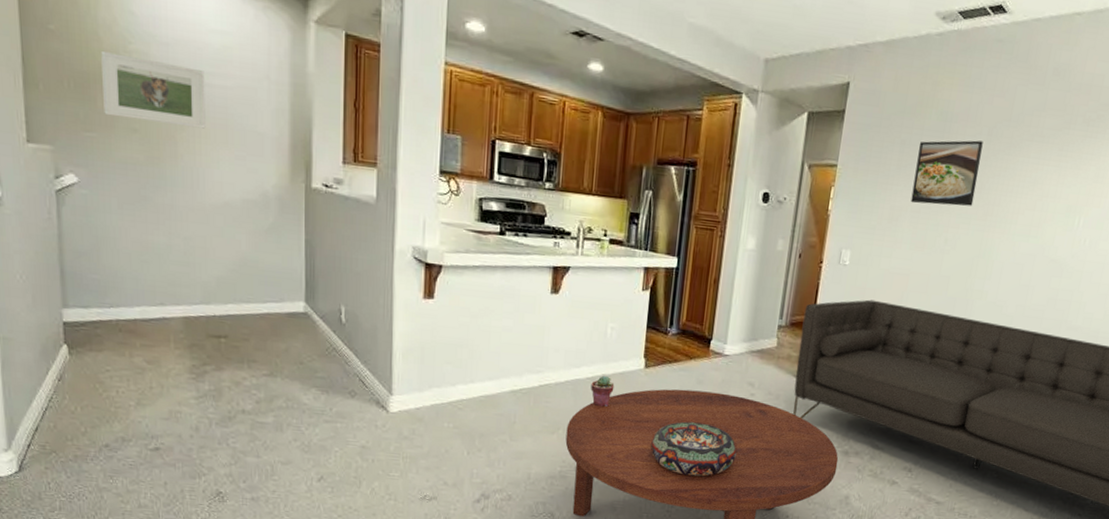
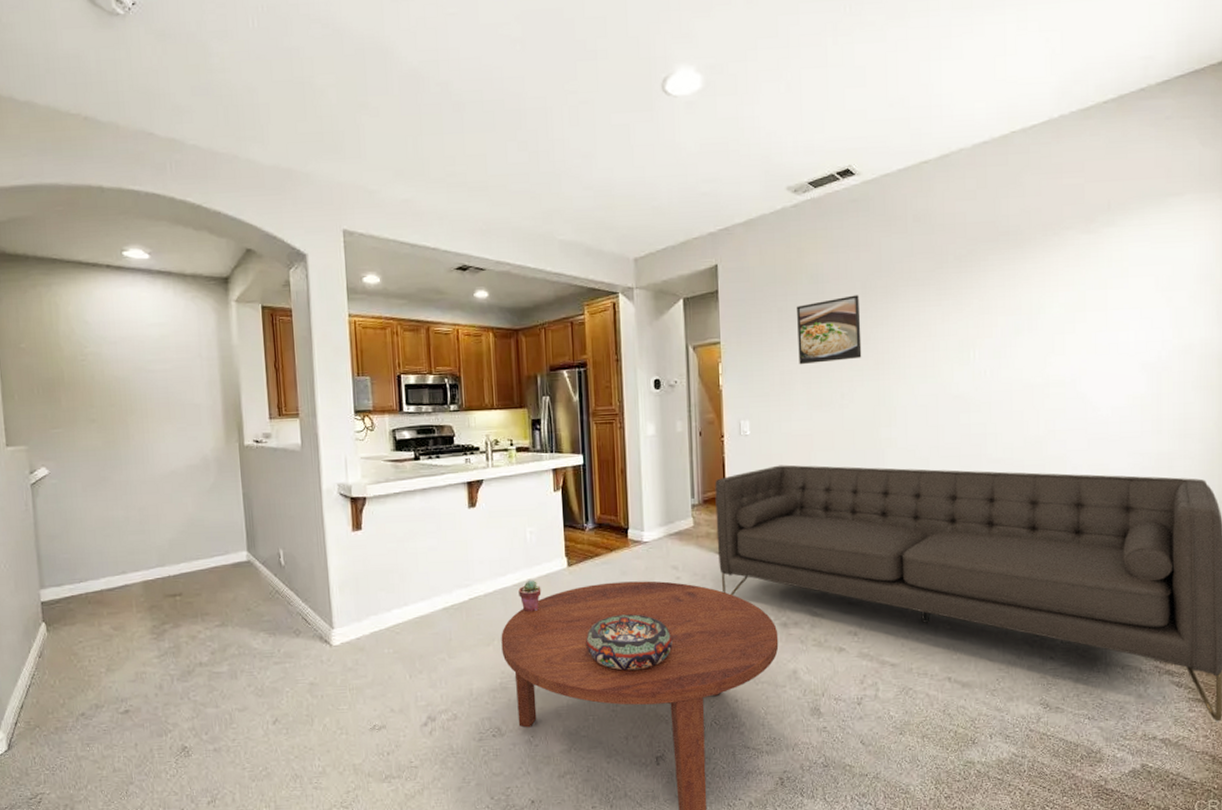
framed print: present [101,50,206,129] -> none [63,357,151,412]

